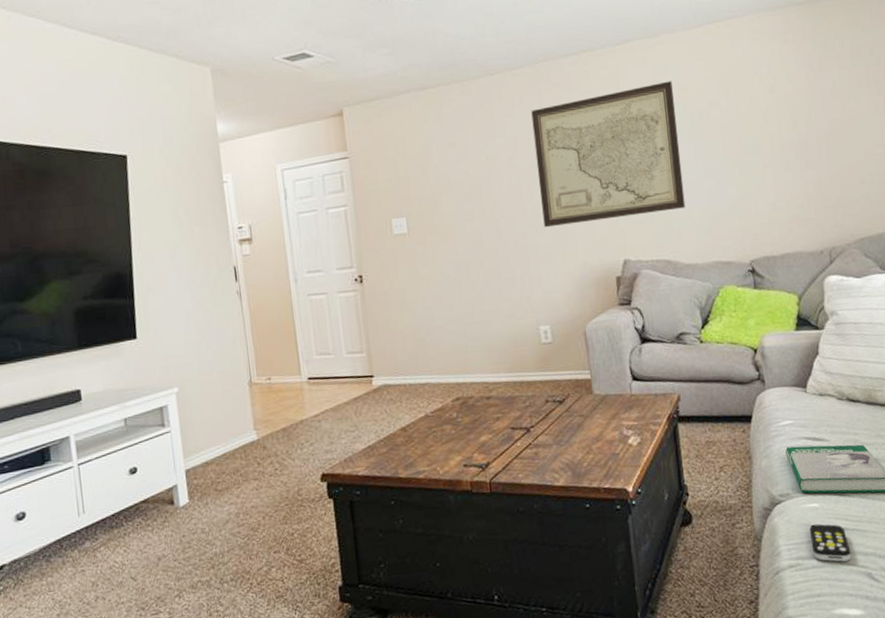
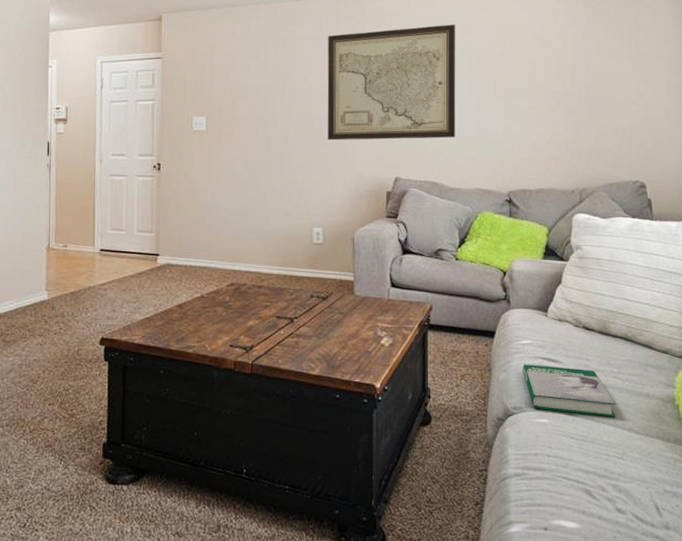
remote control: present [809,524,851,562] -> none [536,438,573,476]

